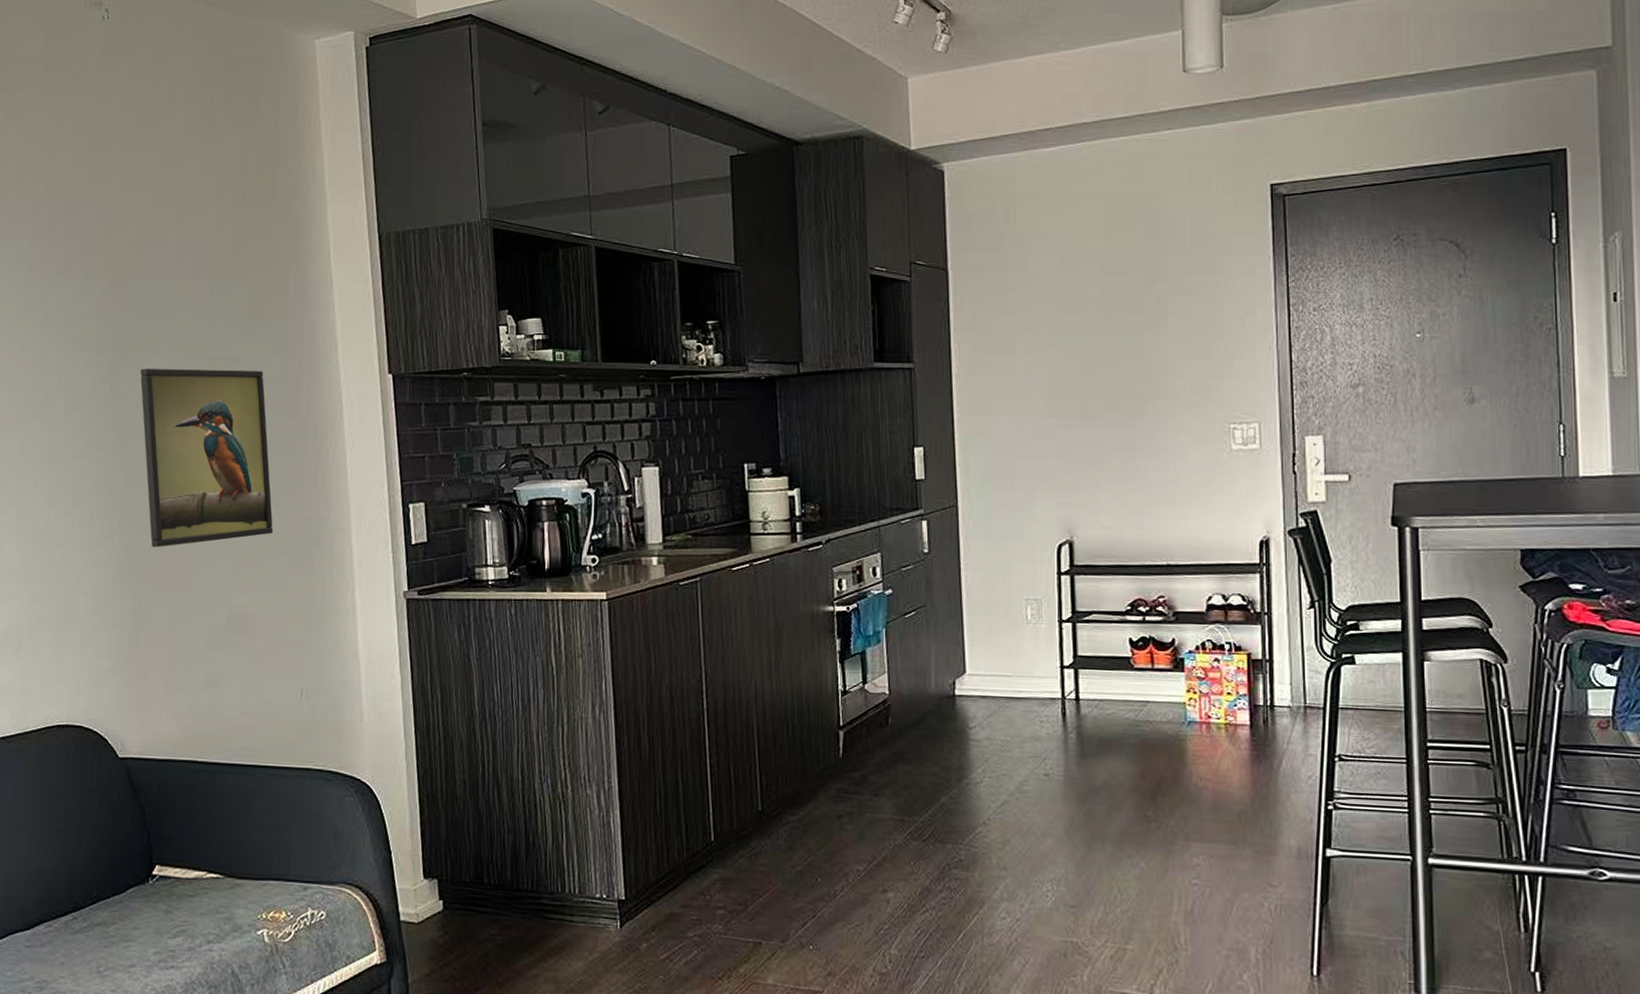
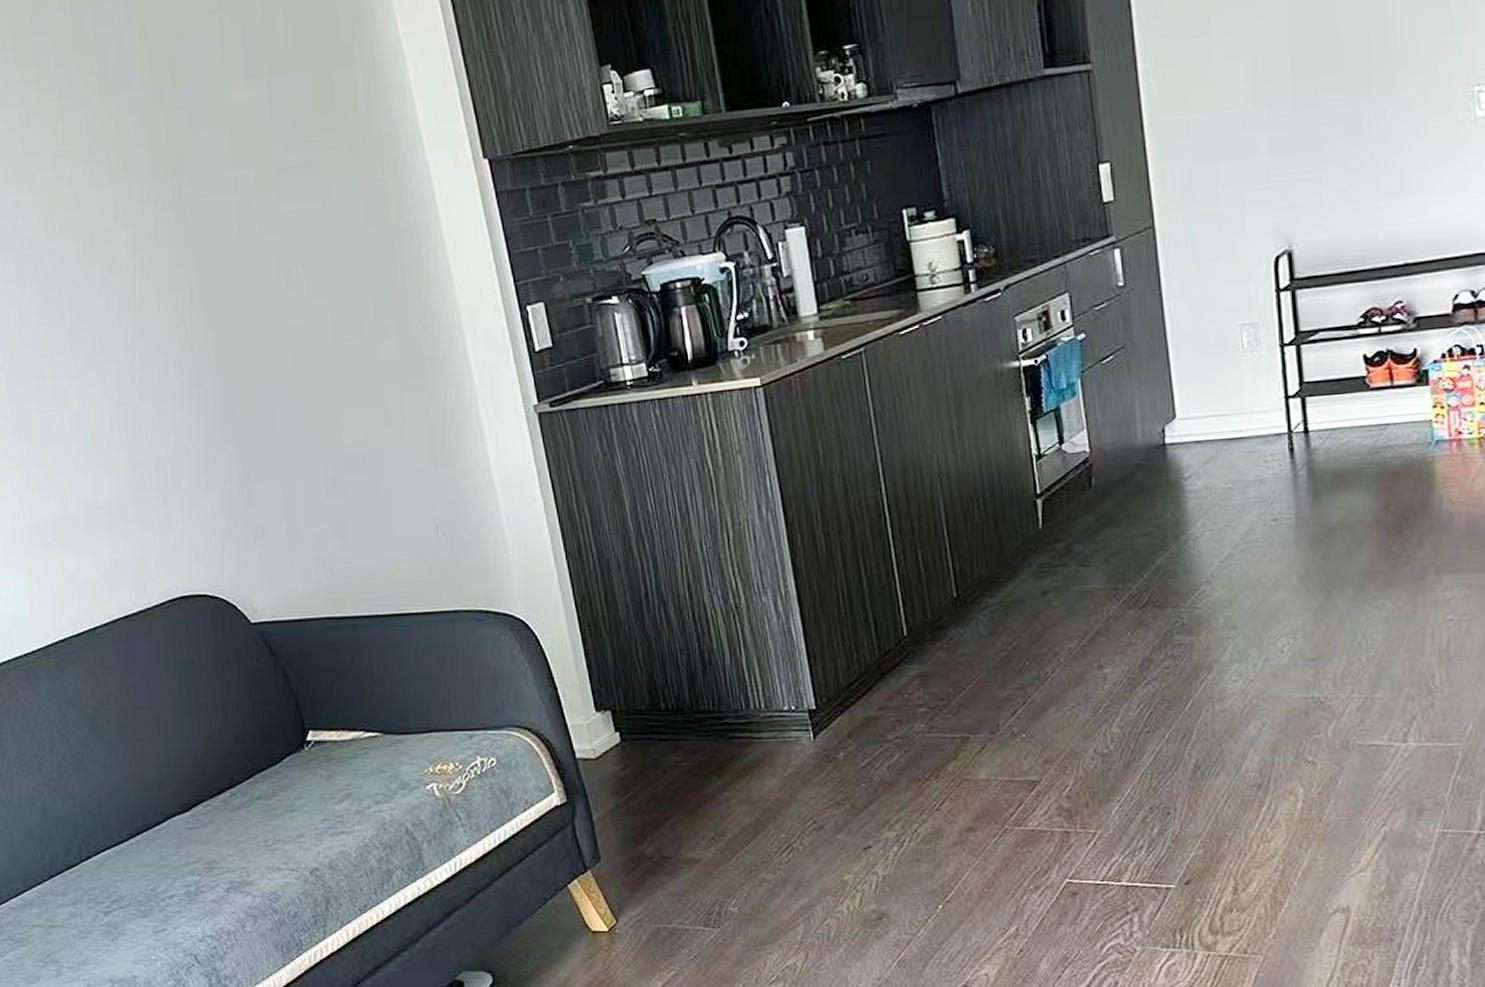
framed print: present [140,368,274,548] -> none [204,174,381,392]

